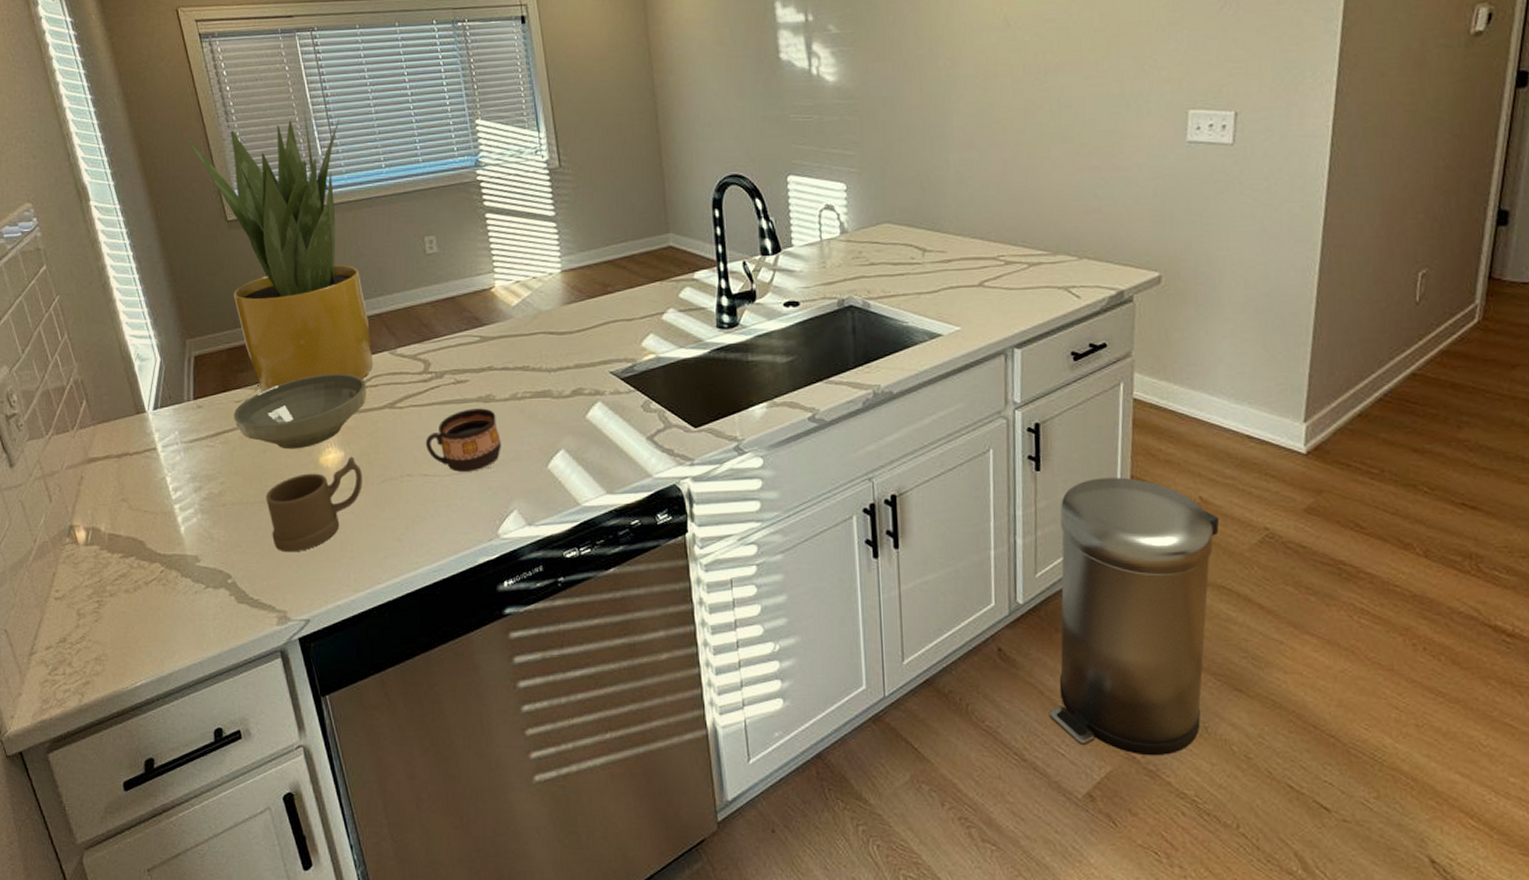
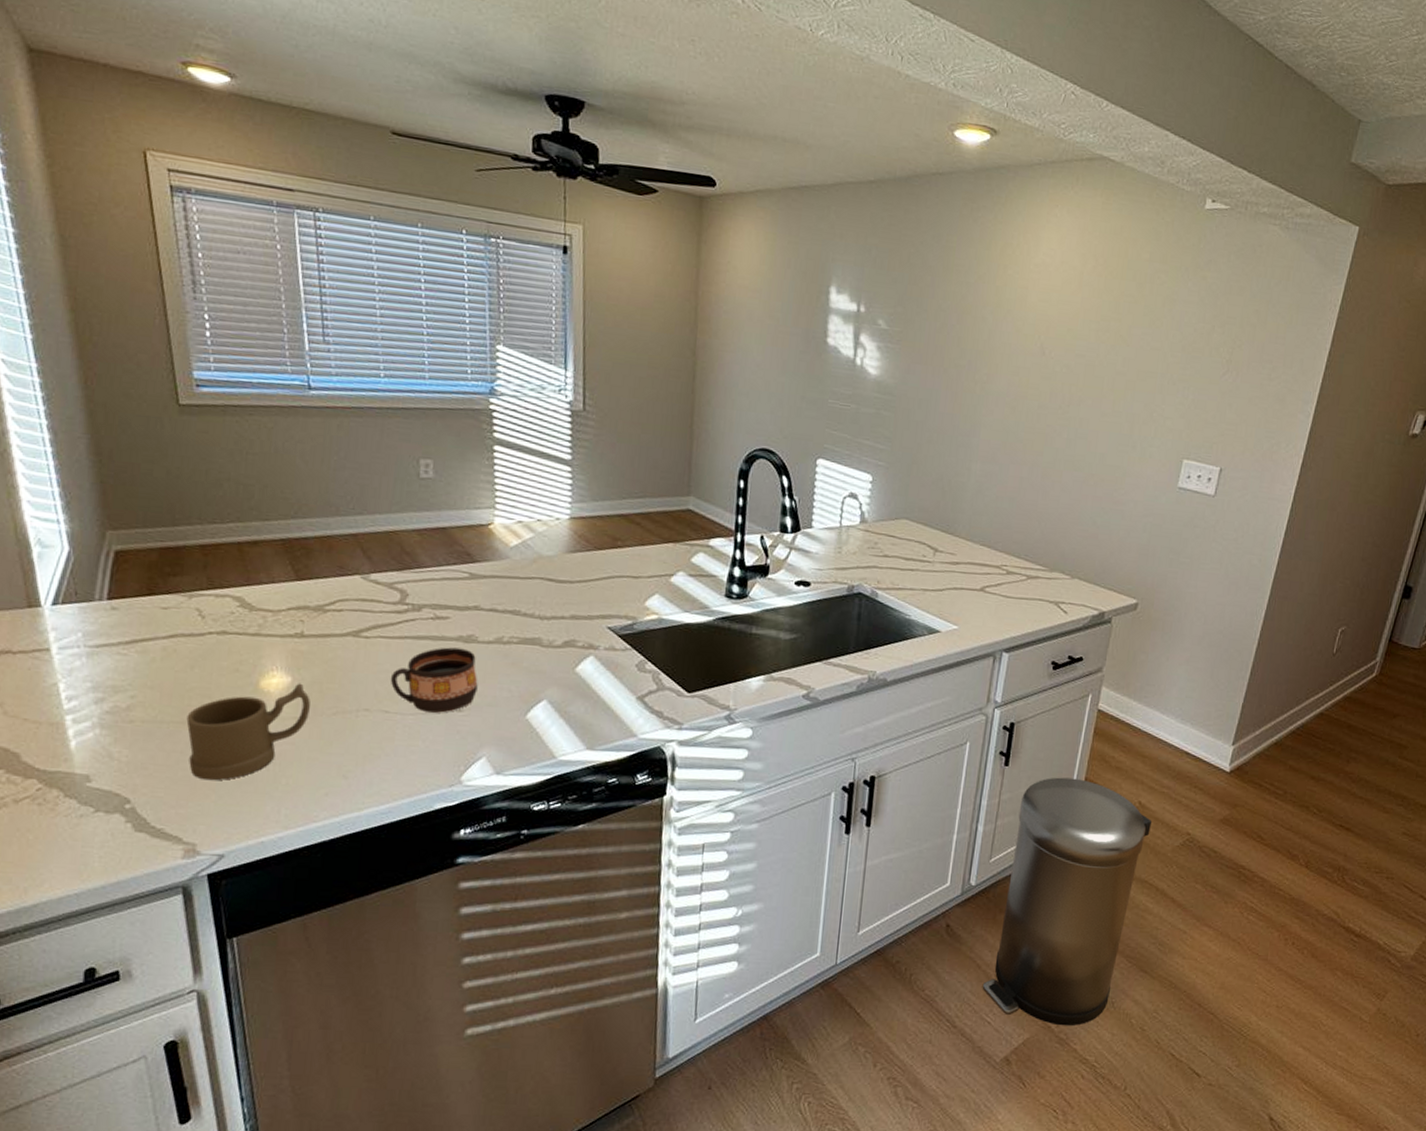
planter: present [186,109,374,393] -> none [137,297,342,602]
bowl: present [234,373,367,450] -> none [157,590,329,669]

